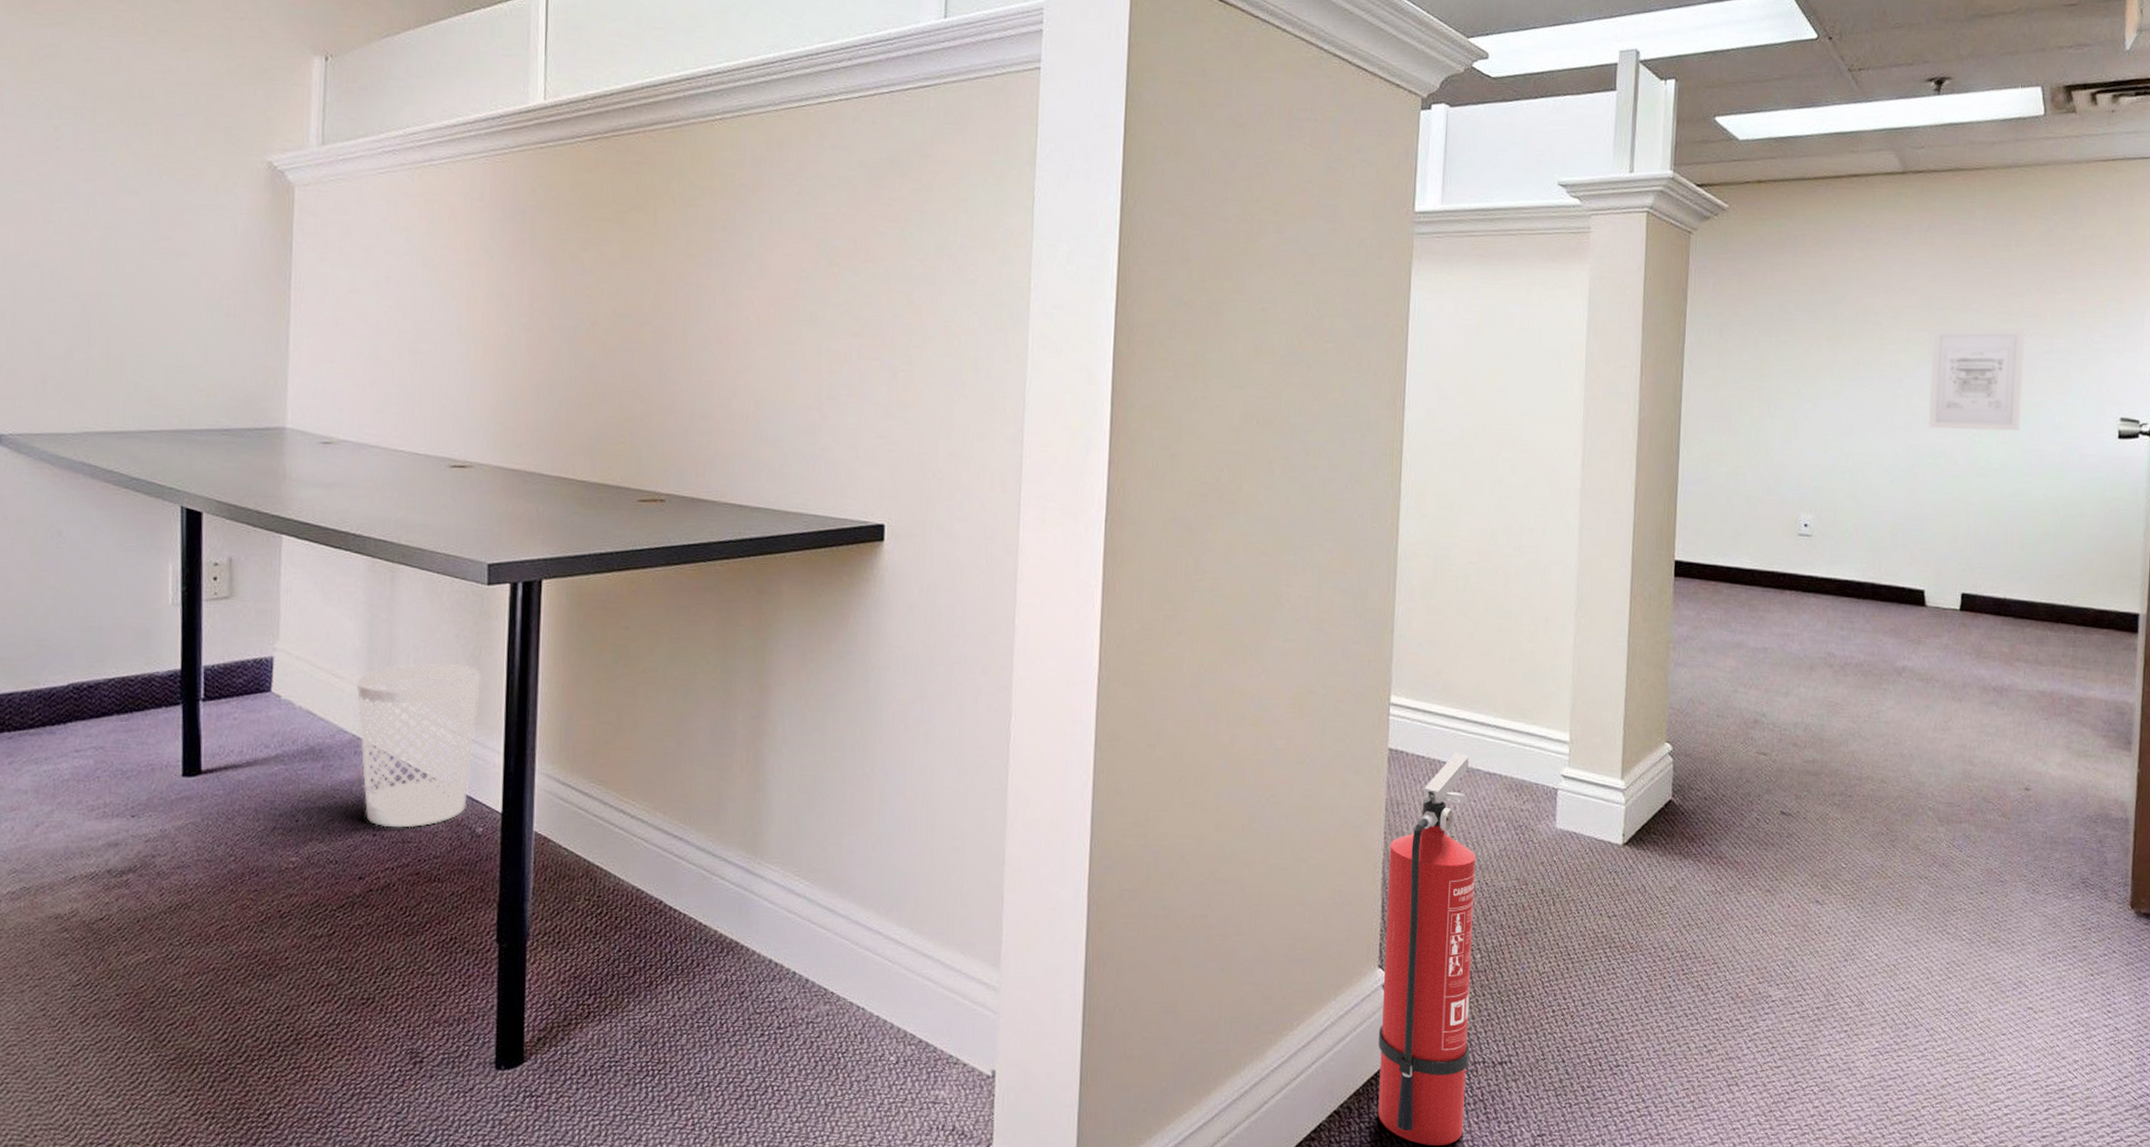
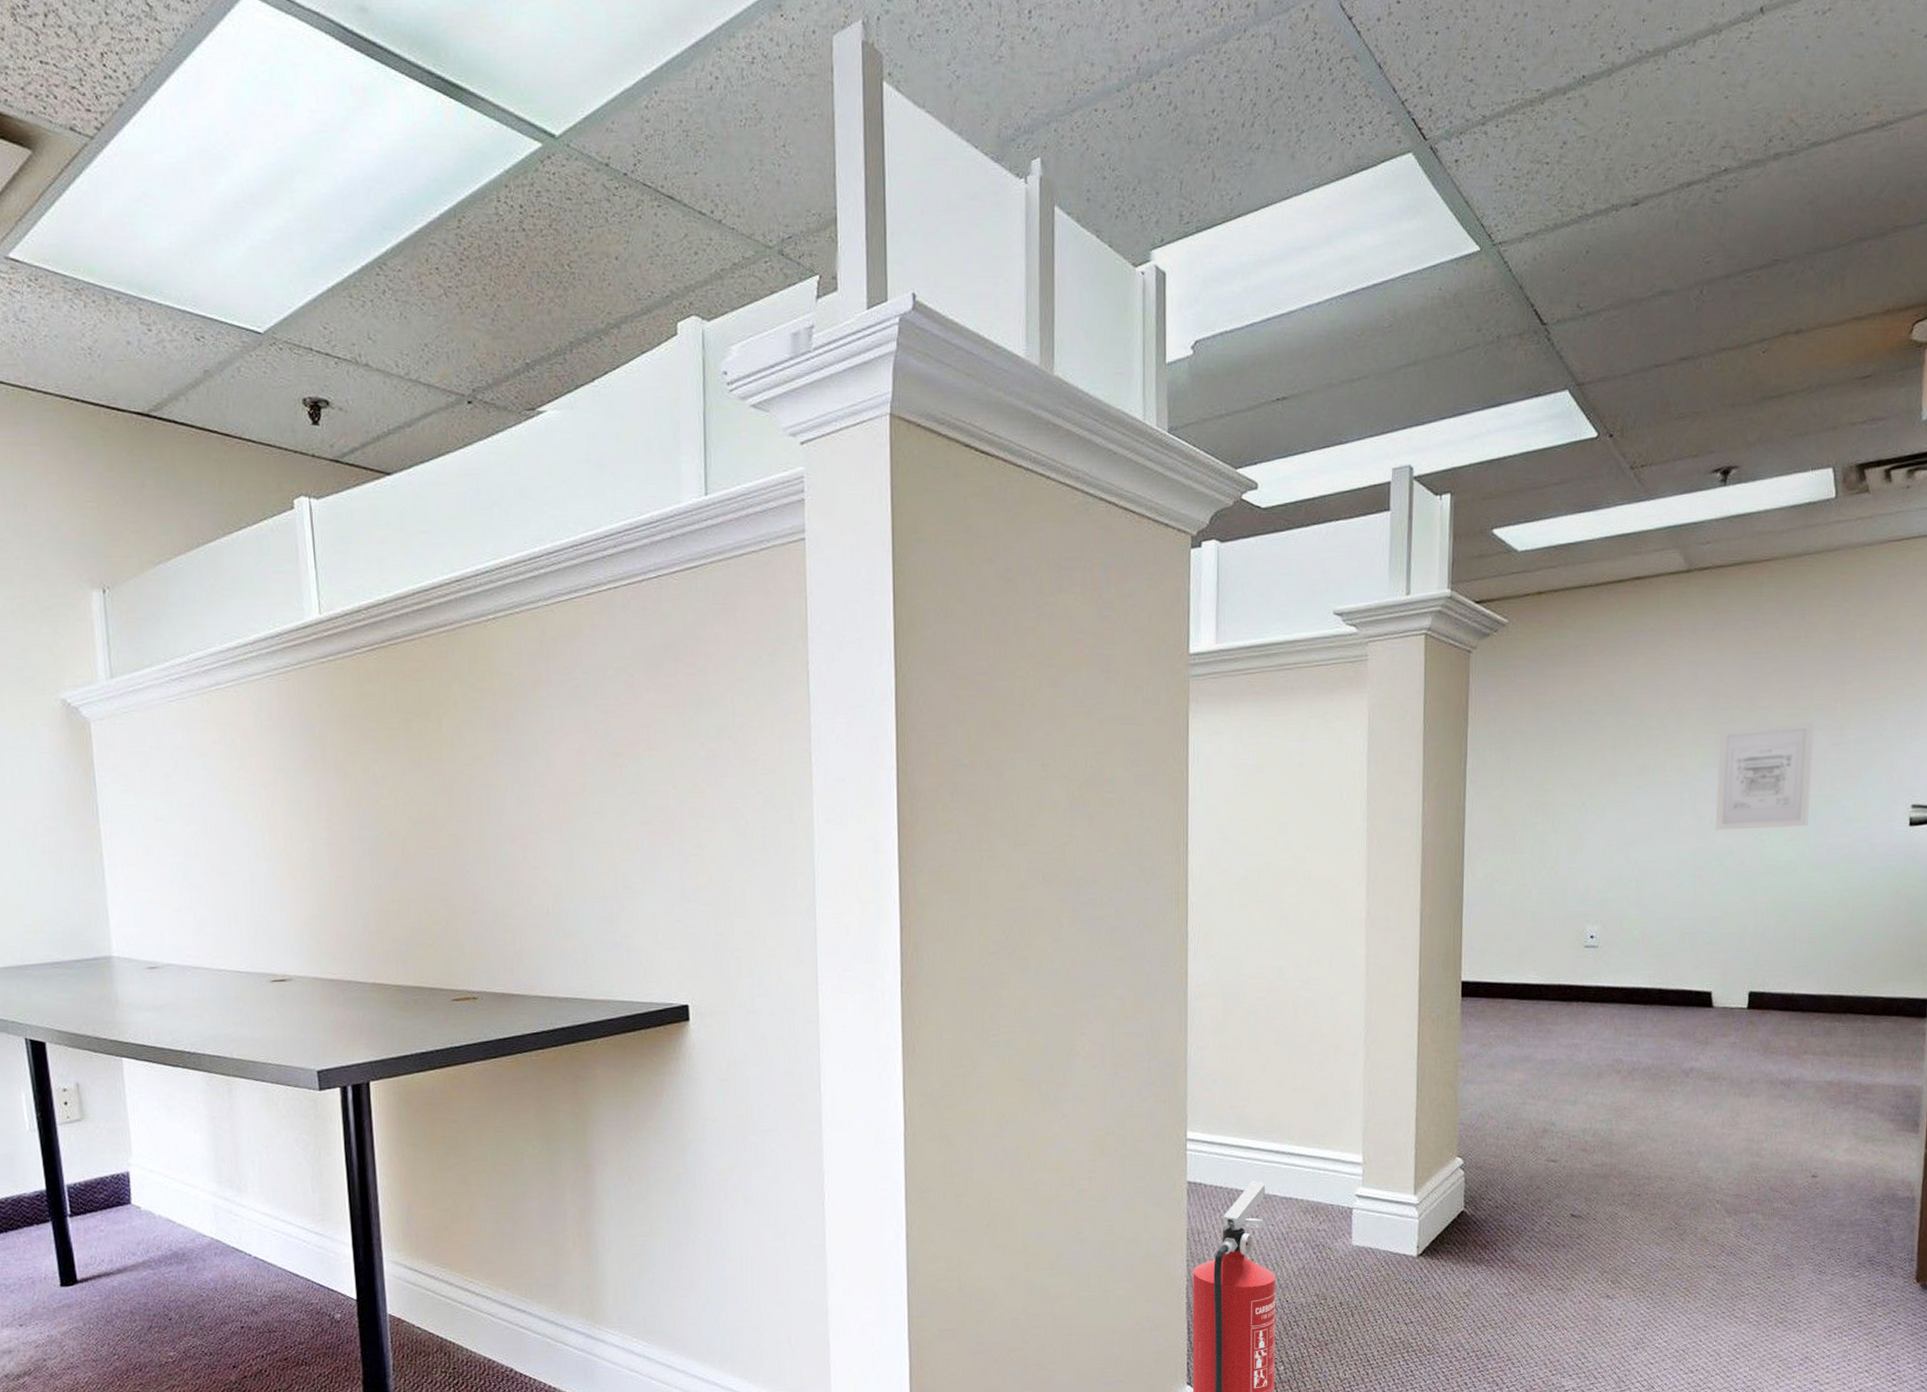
wastebasket: present [357,663,481,828] -> none [209,1166,324,1320]

